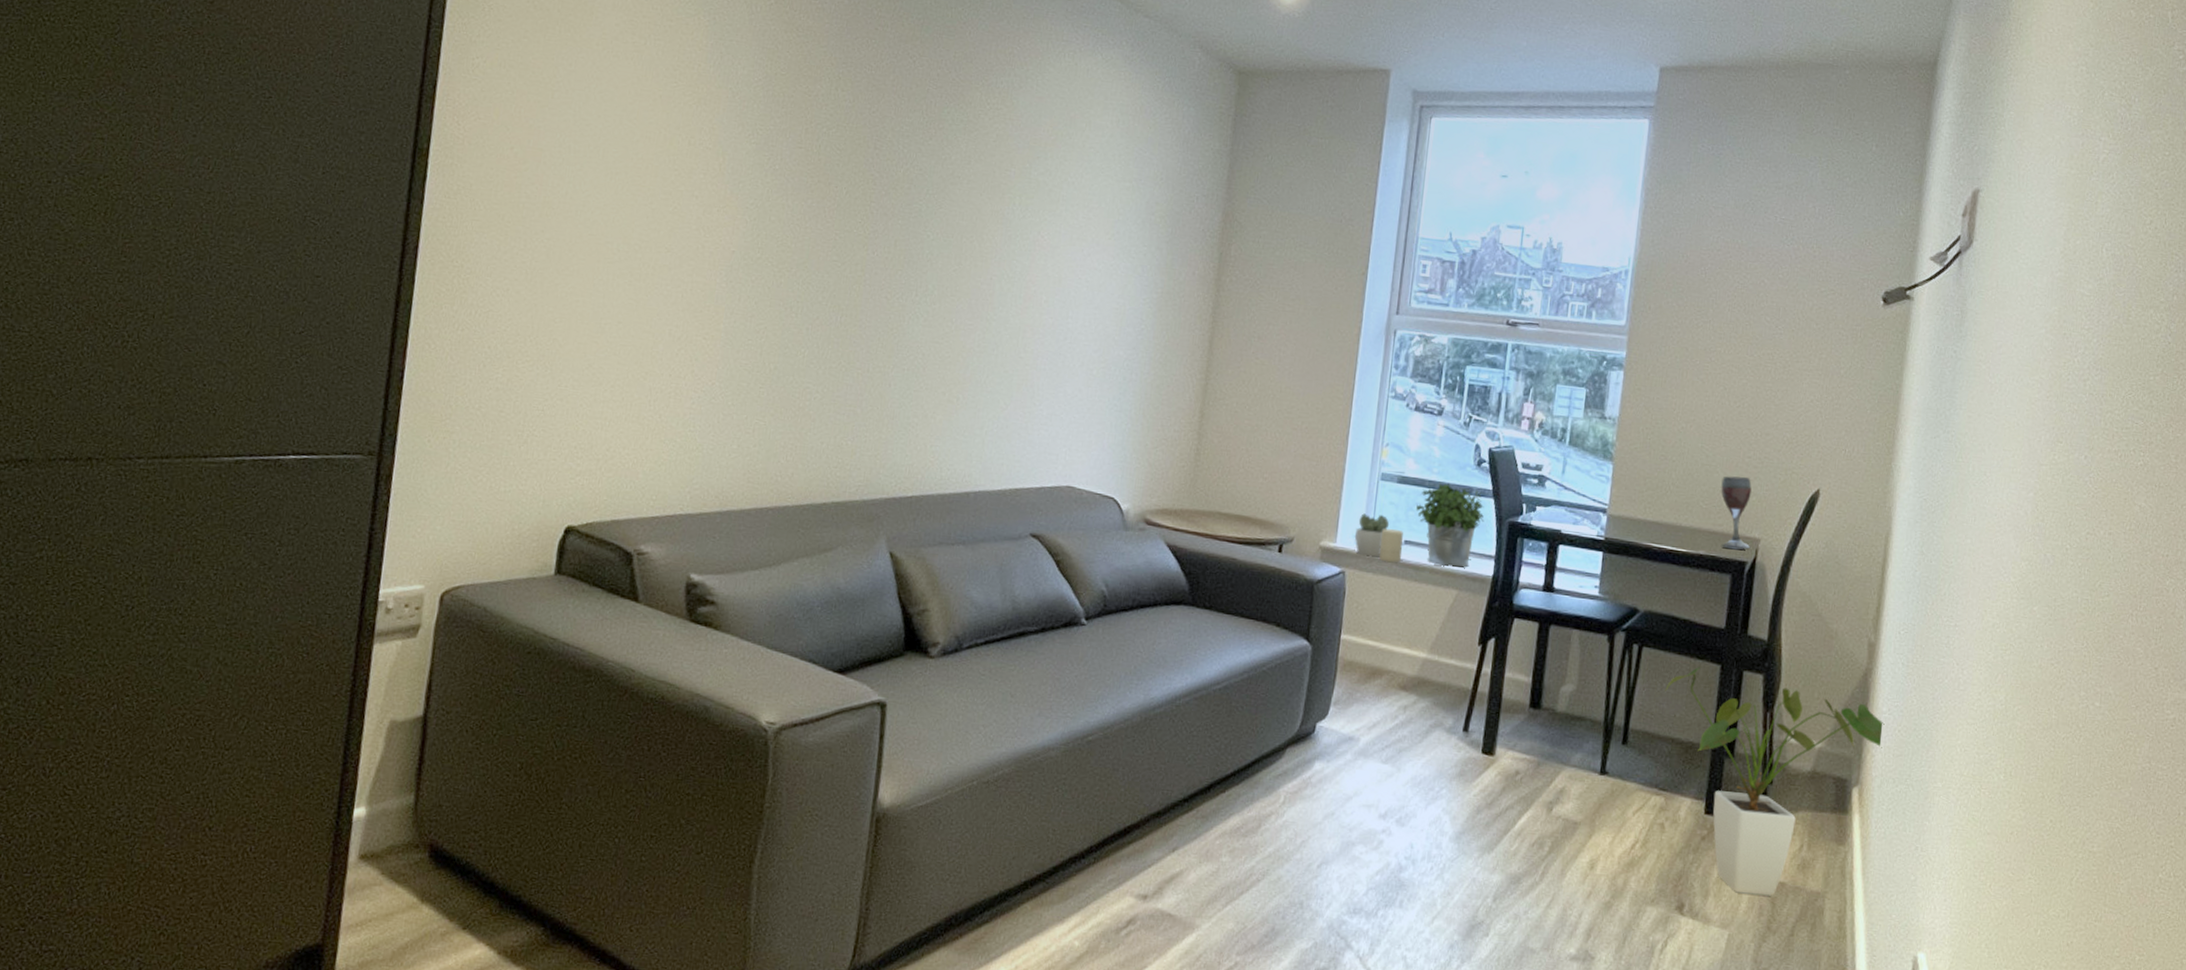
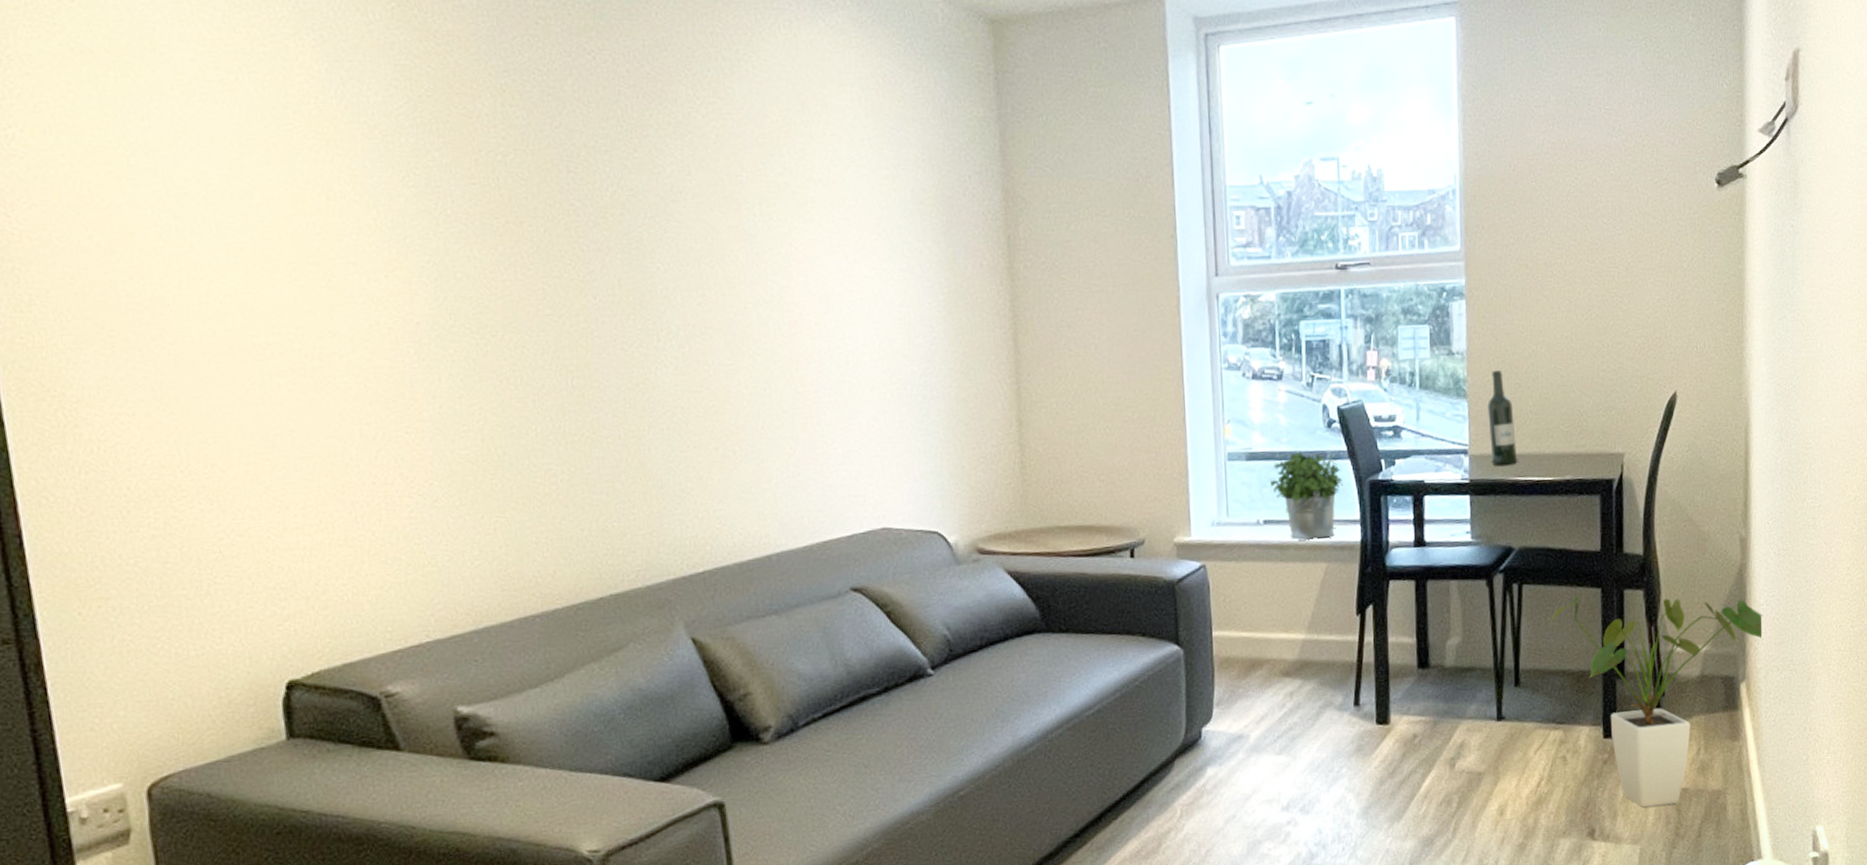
succulent plant: present [1354,513,1390,559] -> none [1209,498,1245,546]
candle: present [1379,528,1403,564] -> none [1237,510,1264,548]
wine bottle: none [1629,440,1656,532] -> present [1487,370,1518,467]
cup: present [1720,476,1752,550] -> none [1579,391,1616,469]

